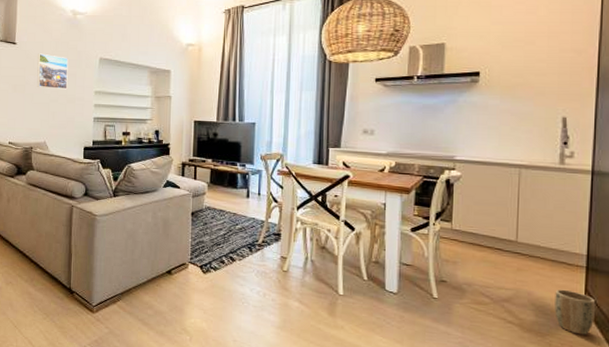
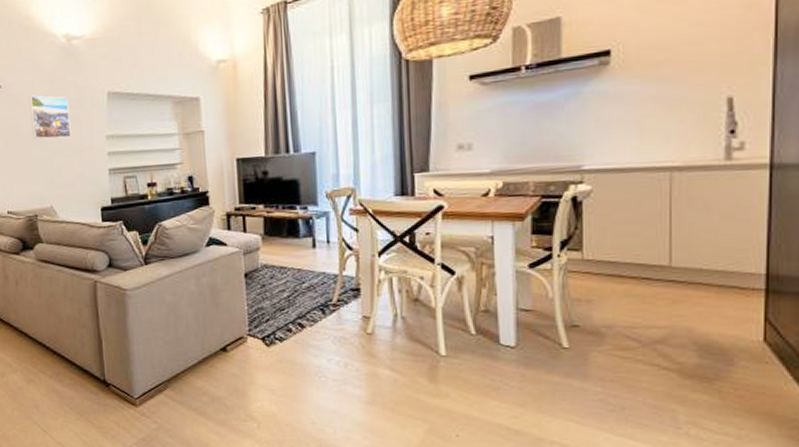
plant pot: present [555,289,596,335] -> none [724,320,780,375]

